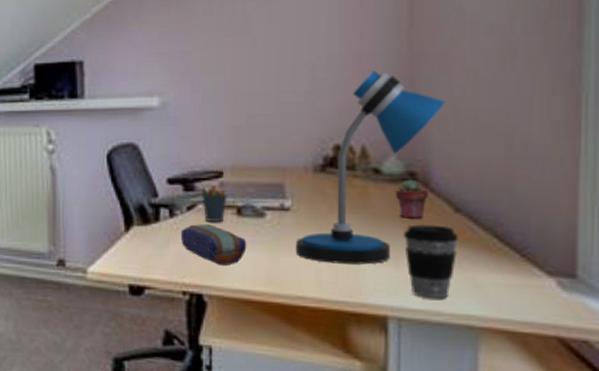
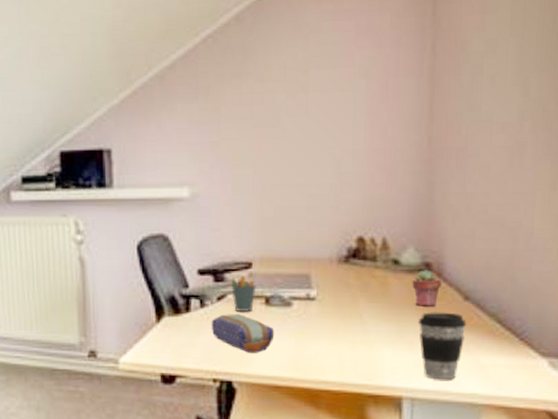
desk lamp: present [295,70,446,265] -> none [320,165,460,350]

